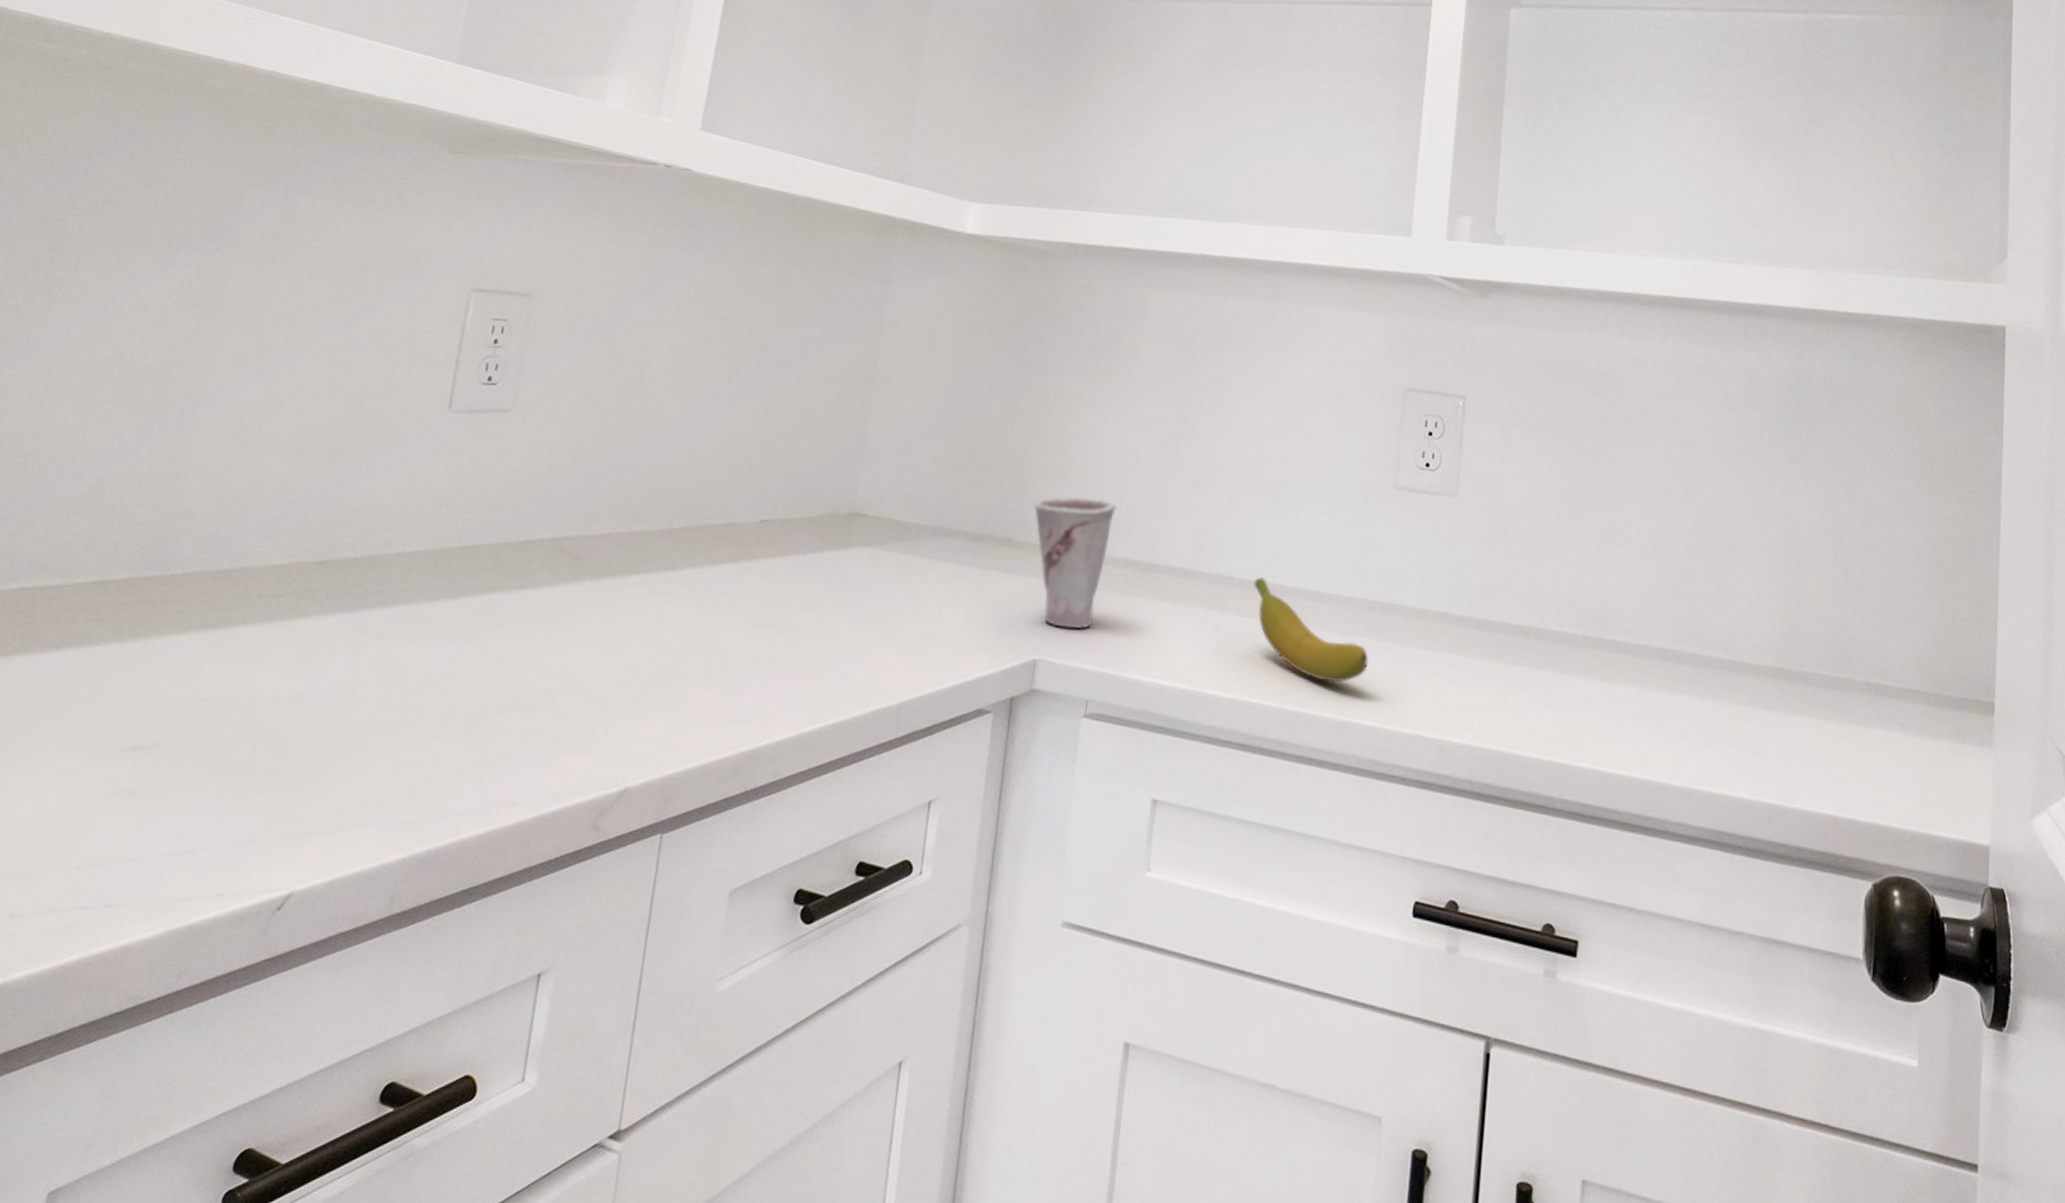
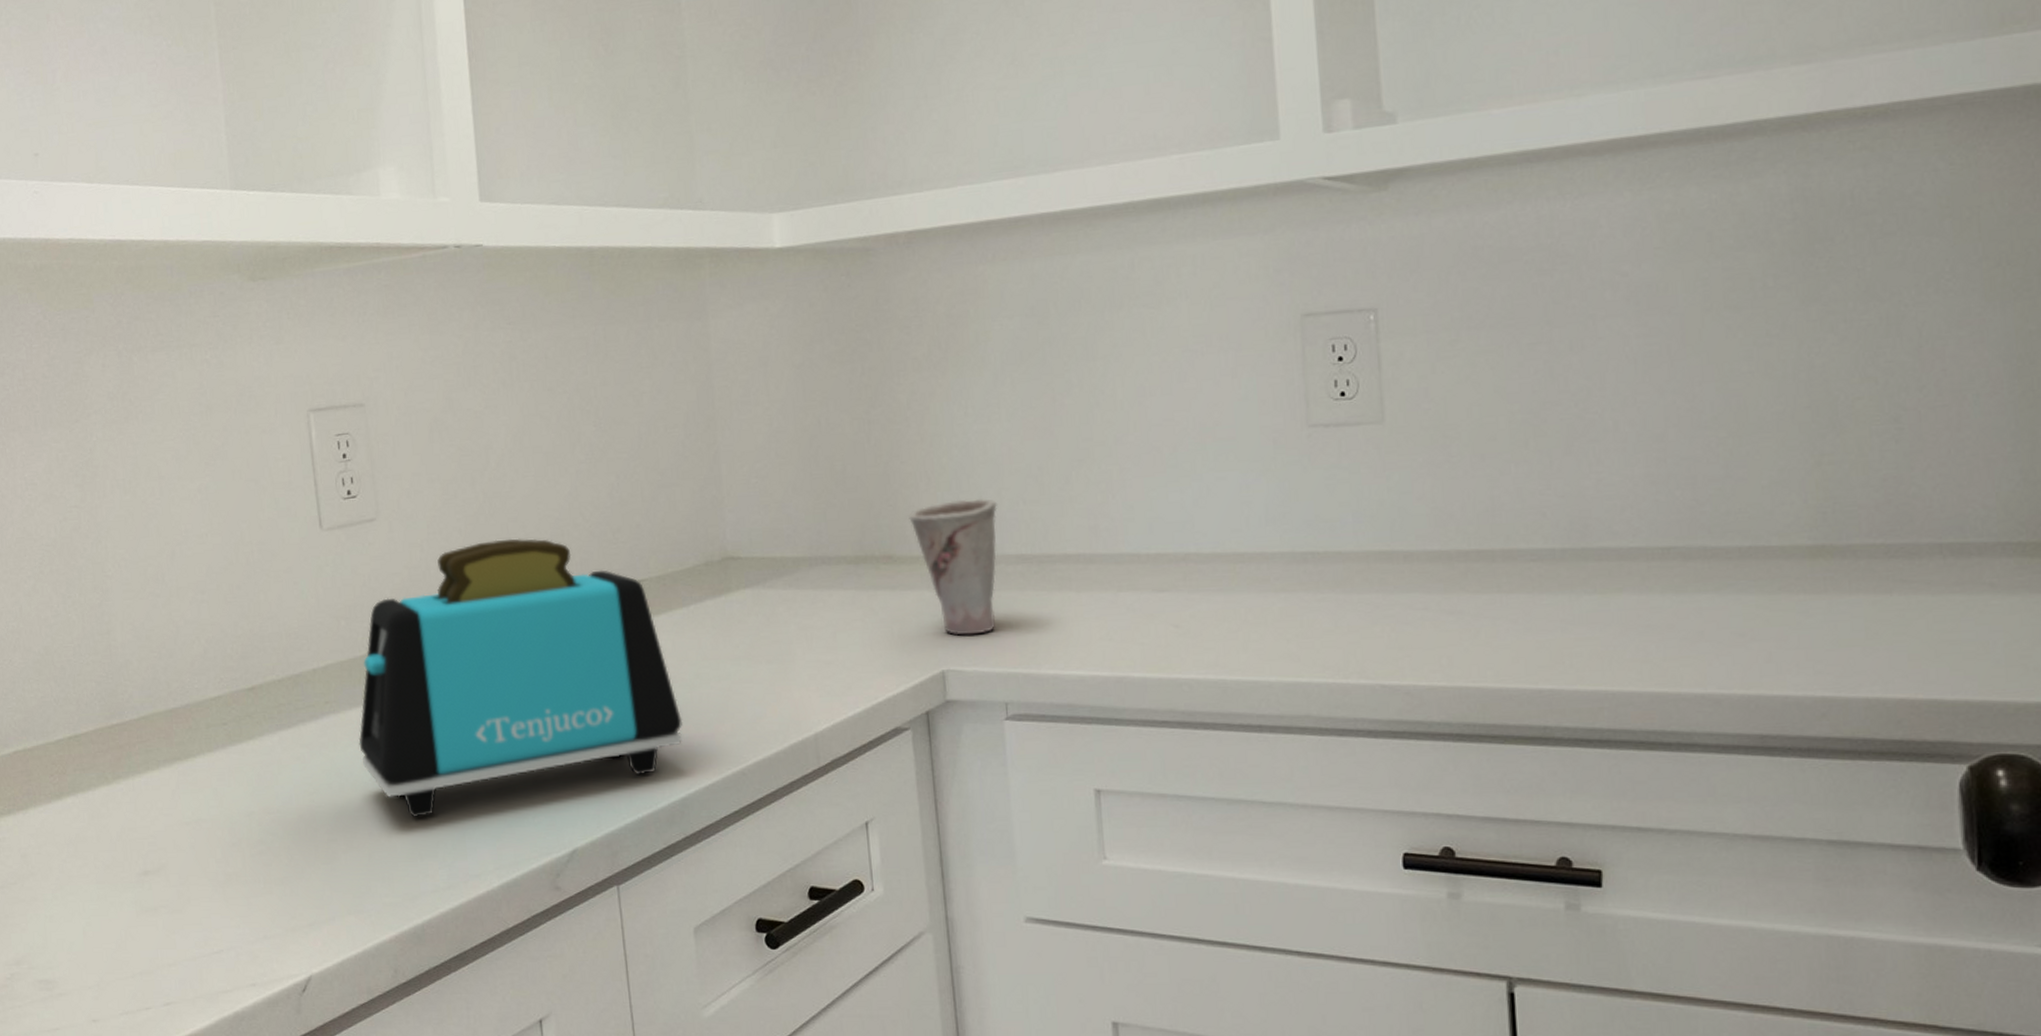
toaster: none [422,454,772,730] -> present [358,538,683,817]
banana: present [1253,577,1368,683] -> none [1162,548,1309,645]

